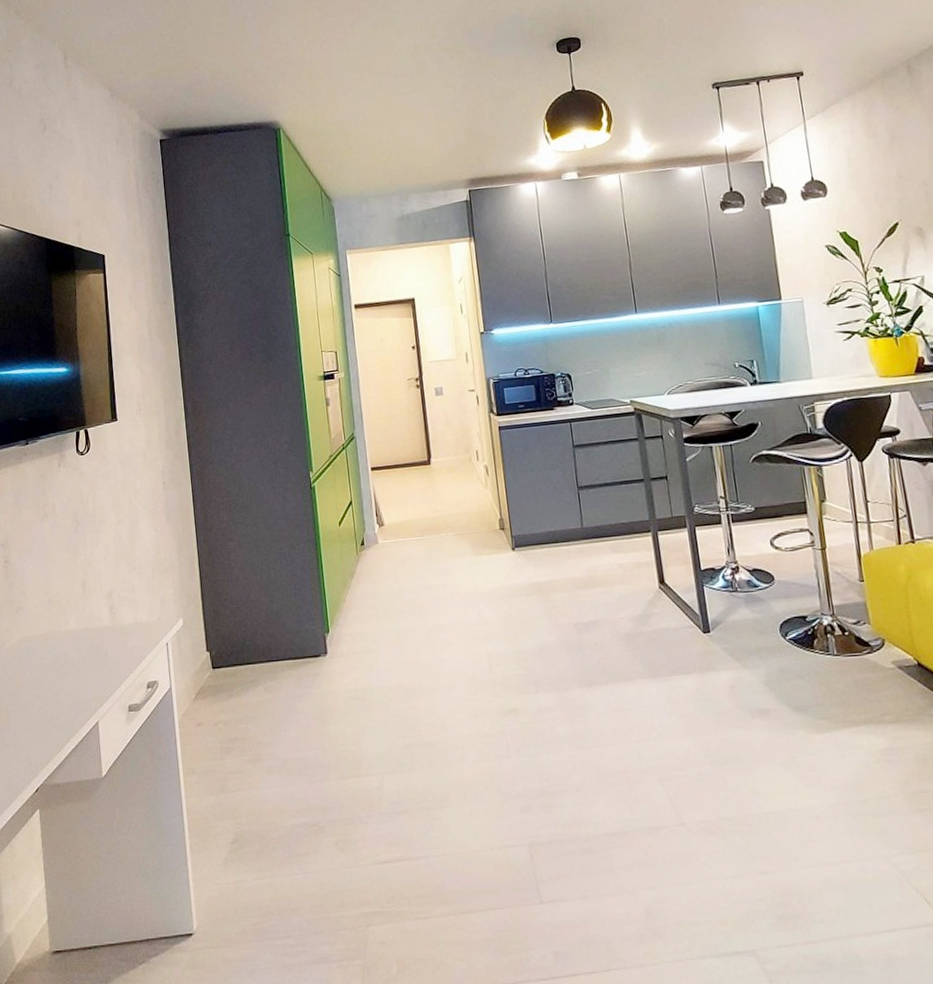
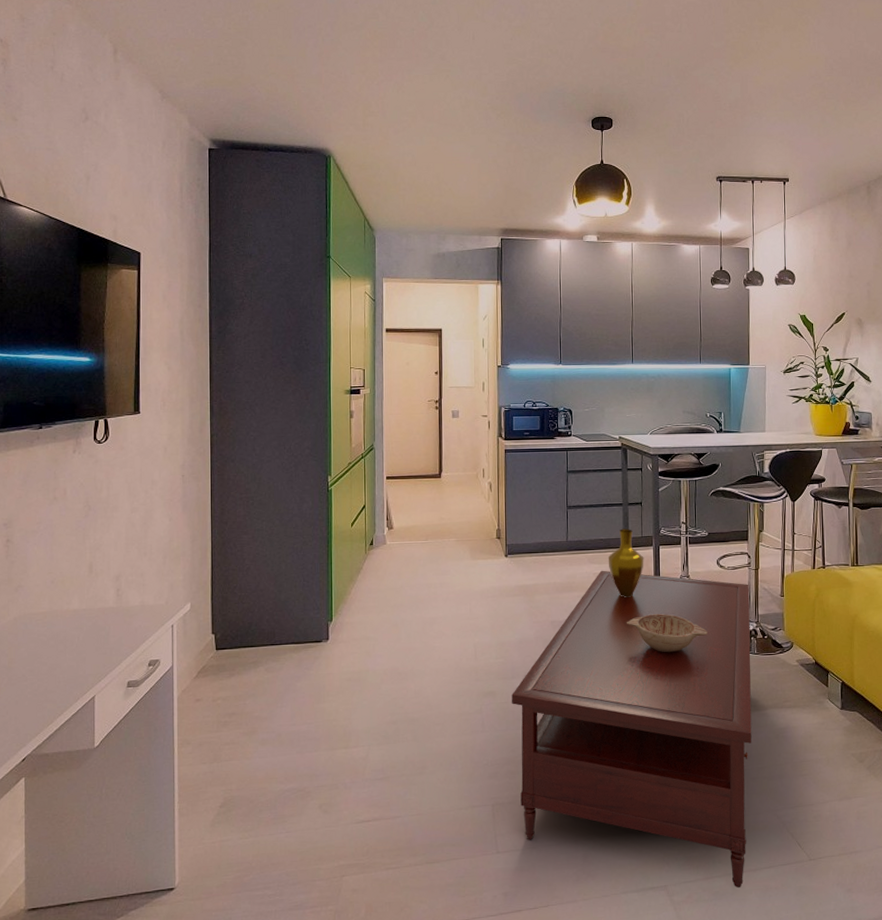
coffee table: none [537,560,858,957] -> present [512,570,752,889]
vase: none [633,509,679,591] -> present [608,529,644,597]
decorative bowl: none [666,609,770,657] -> present [627,614,708,653]

